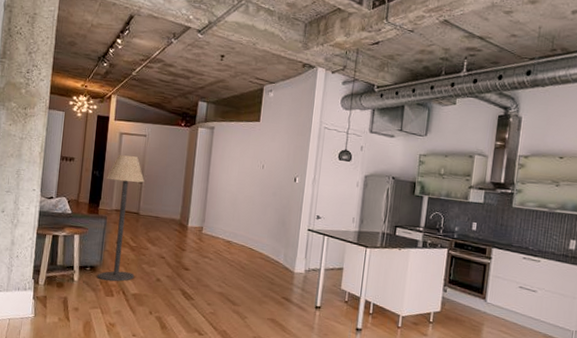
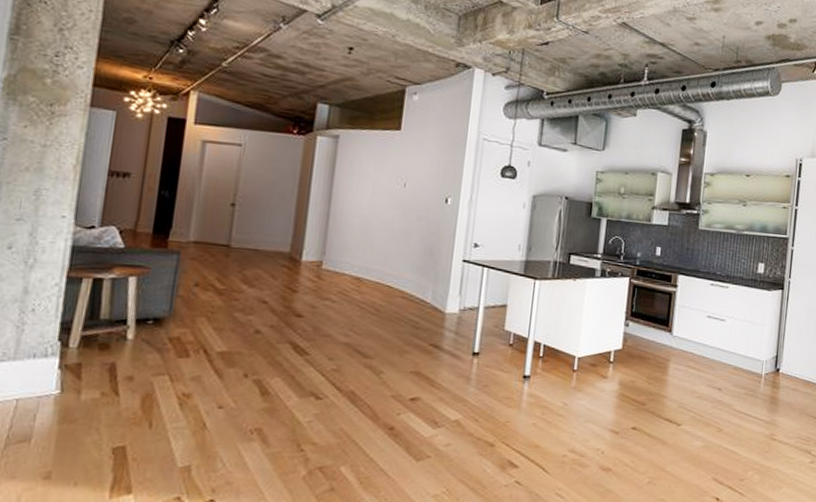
floor lamp: present [97,155,144,282] -> none [163,169,238,338]

